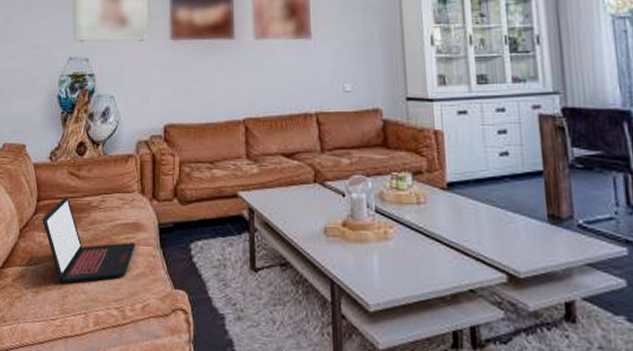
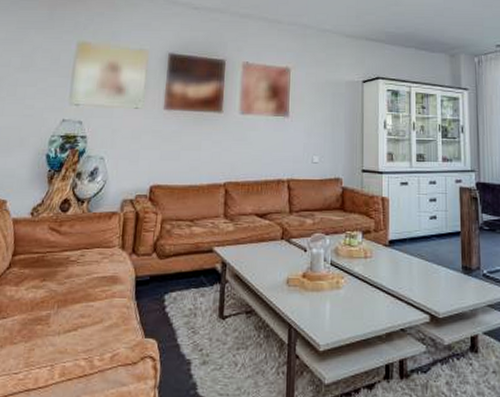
laptop: present [42,195,135,284] -> none [16,250,111,337]

